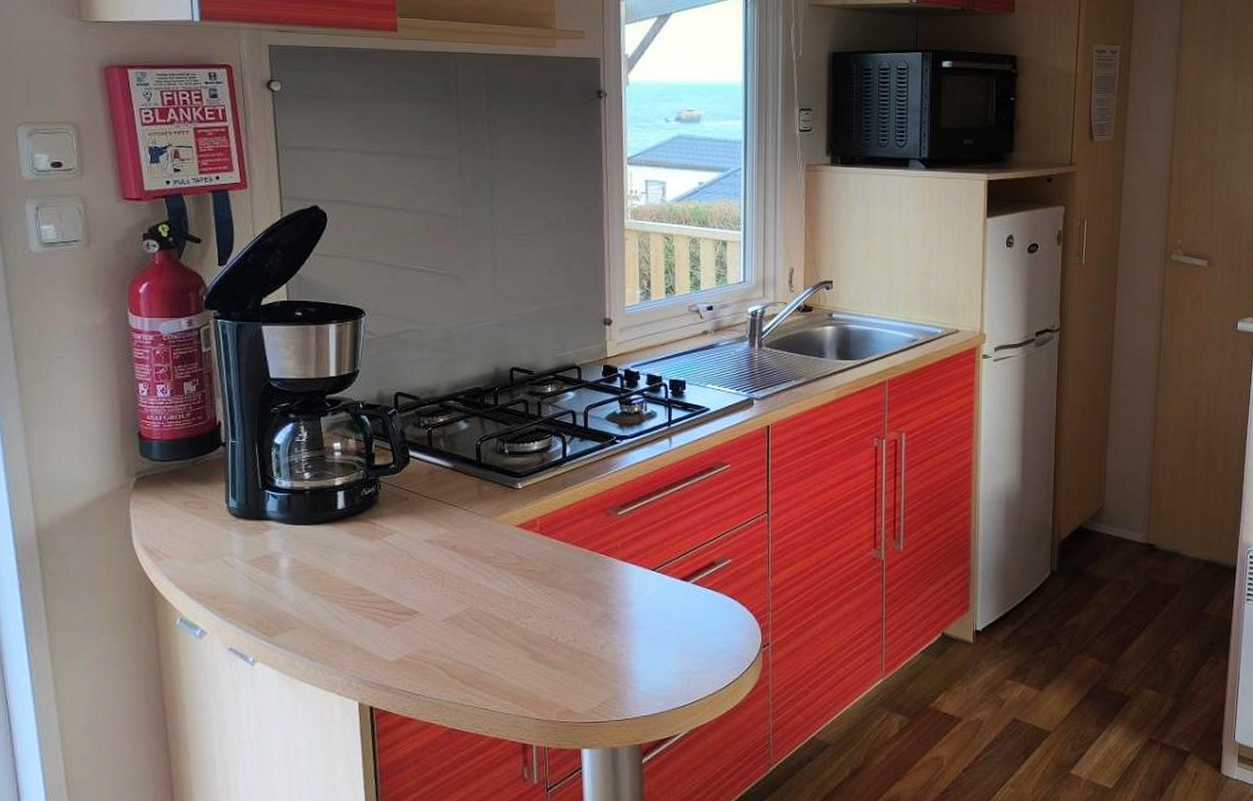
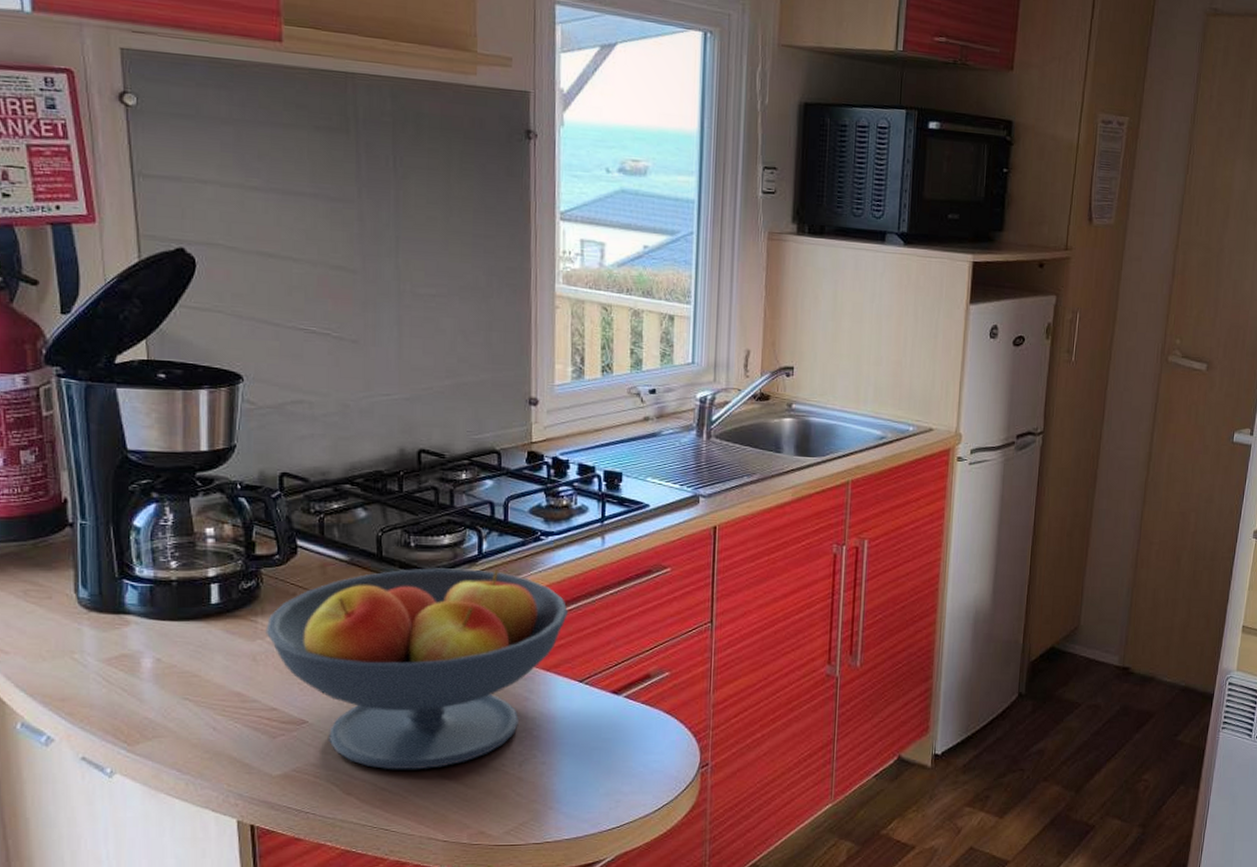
fruit bowl: none [383,470,641,655] -> present [266,568,568,770]

